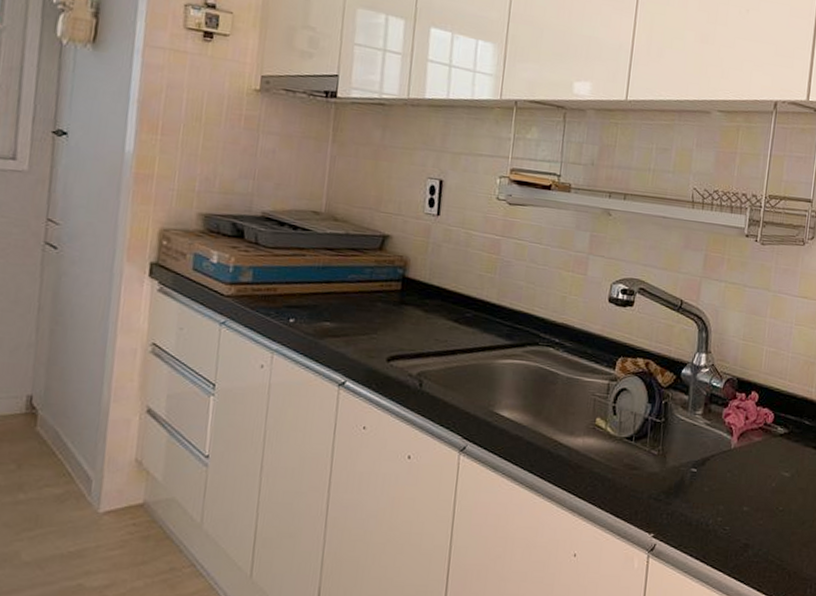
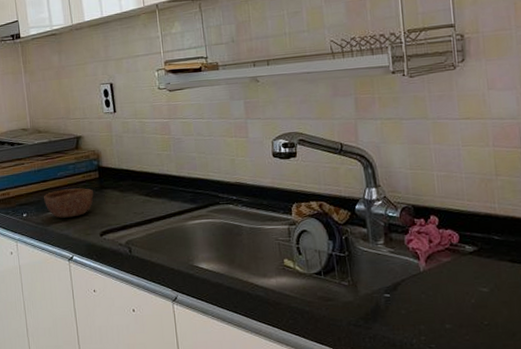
bowl: none [322,296,390,333] -> present [44,188,94,218]

